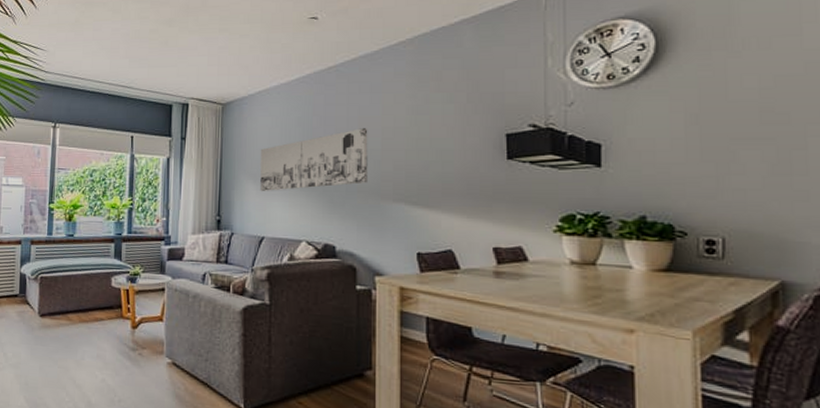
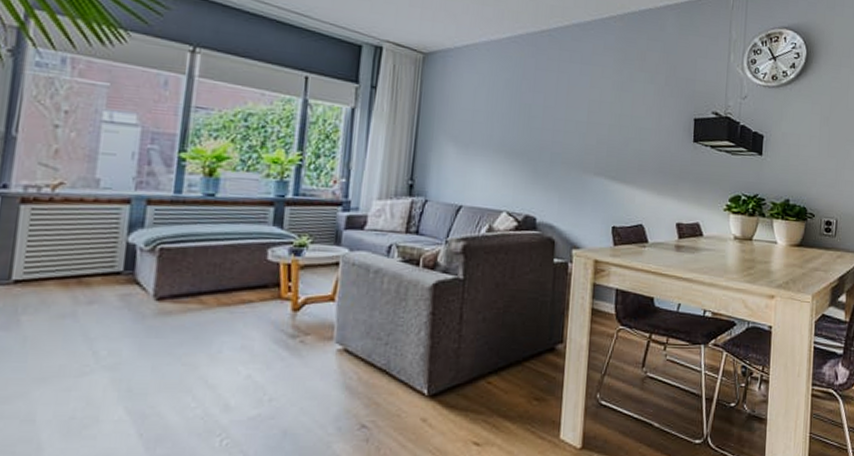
wall art: present [260,128,368,192] -> none [461,98,576,157]

